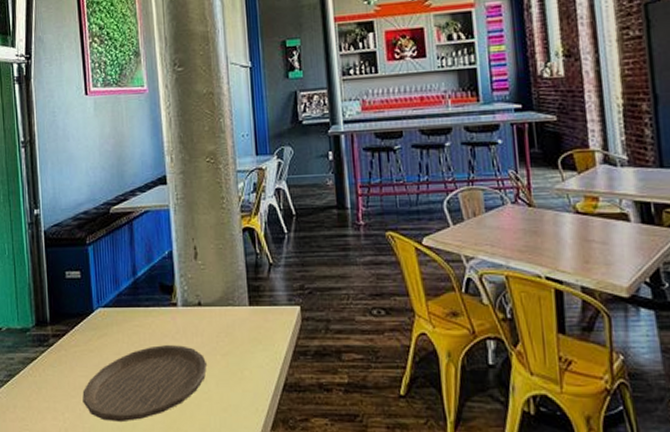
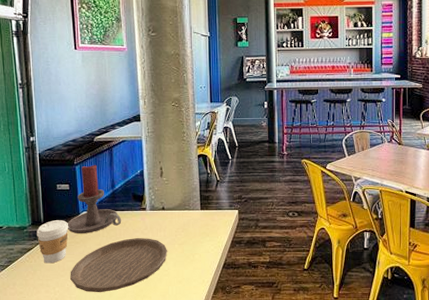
coffee cup: none [42,319,81,379] -> present [37,220,69,264]
candle holder: none [78,243,147,338] -> present [67,164,122,233]

